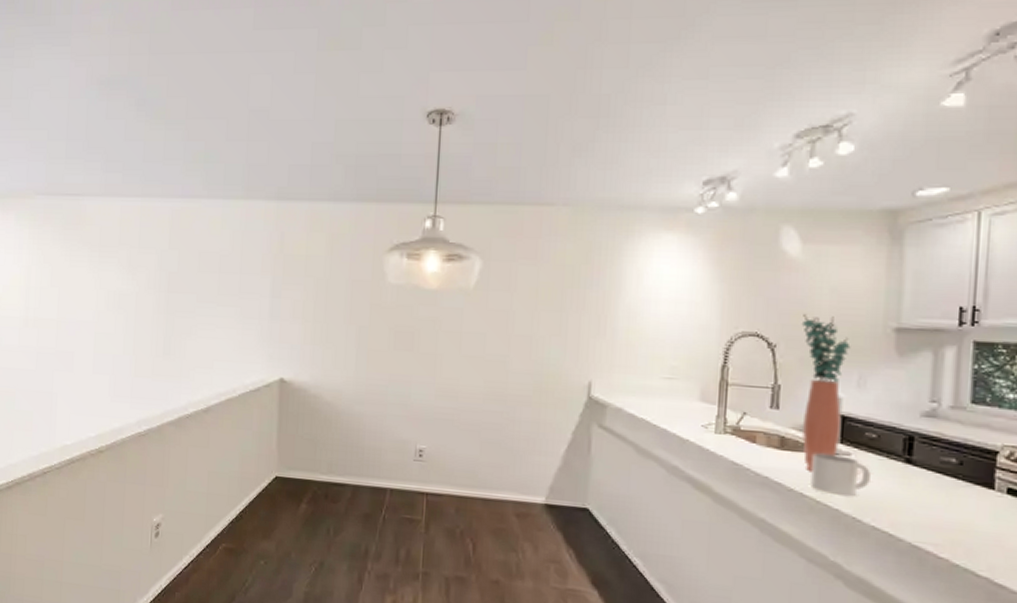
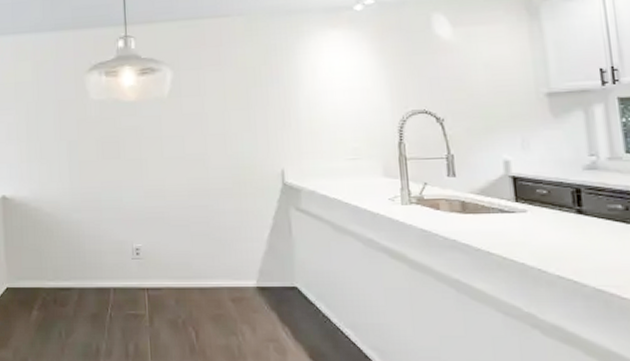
vase: present [801,313,851,473] -> none [463,88,515,231]
mug: present [809,452,870,497] -> none [492,212,548,251]

